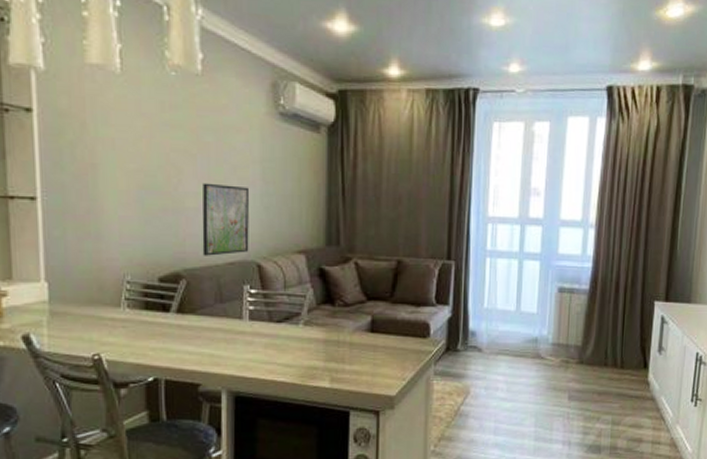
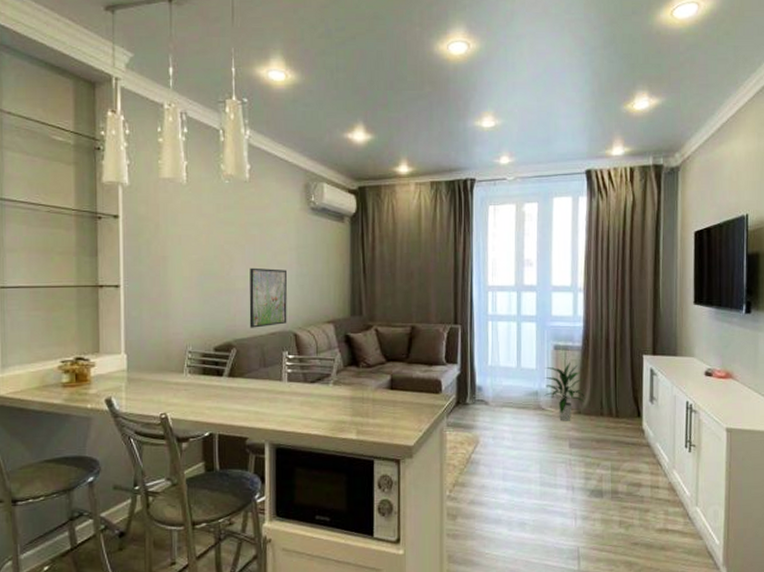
indoor plant: none [544,306,589,372] -> present [544,362,586,421]

